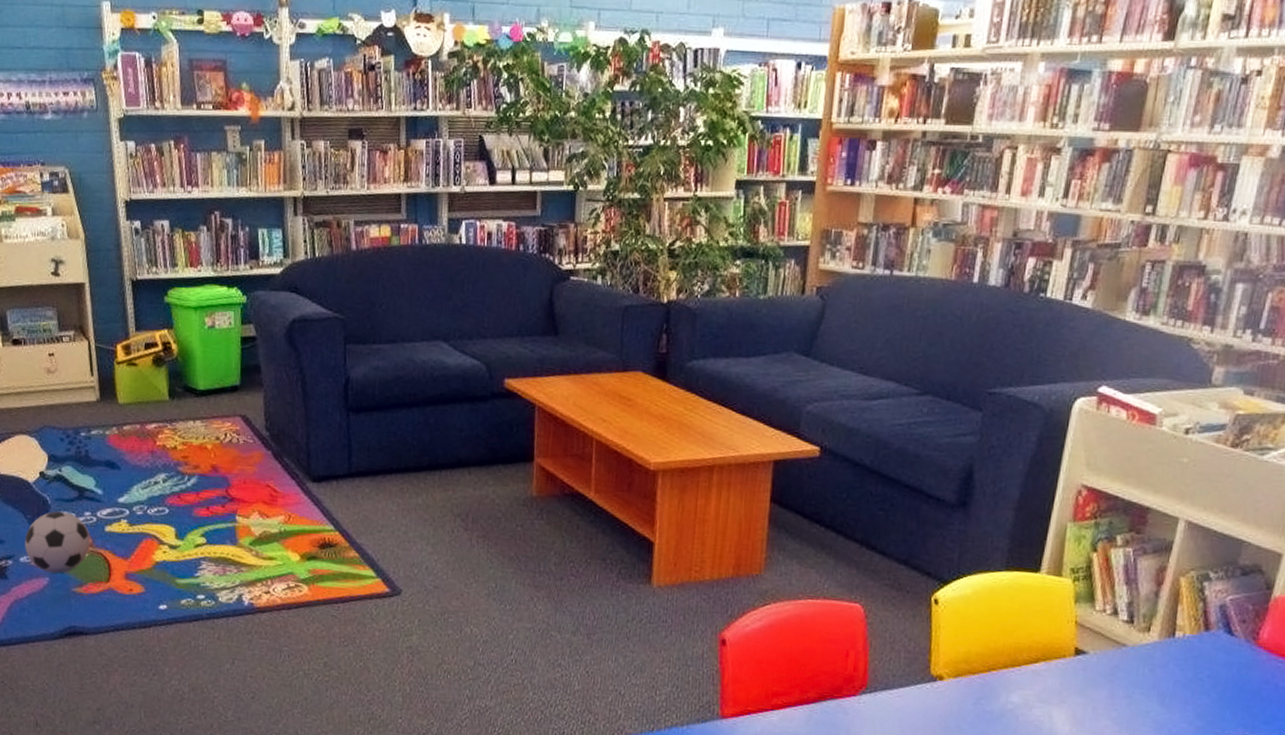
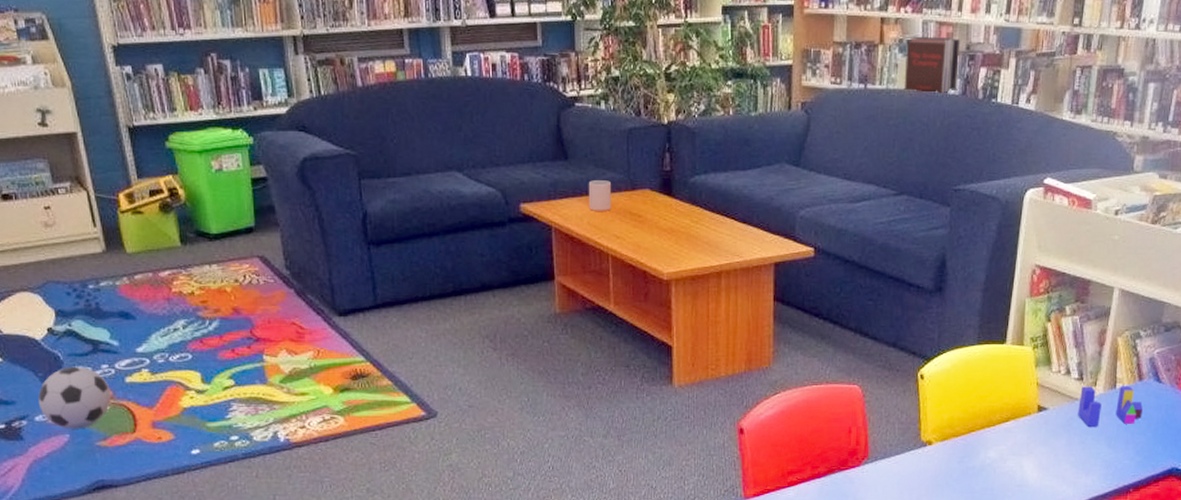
mug: none [575,359,602,393] -> present [588,180,612,212]
books: none [935,219,1007,287] -> present [903,36,961,95]
toy blocks: none [1124,630,1208,681] -> present [1078,386,1143,427]

